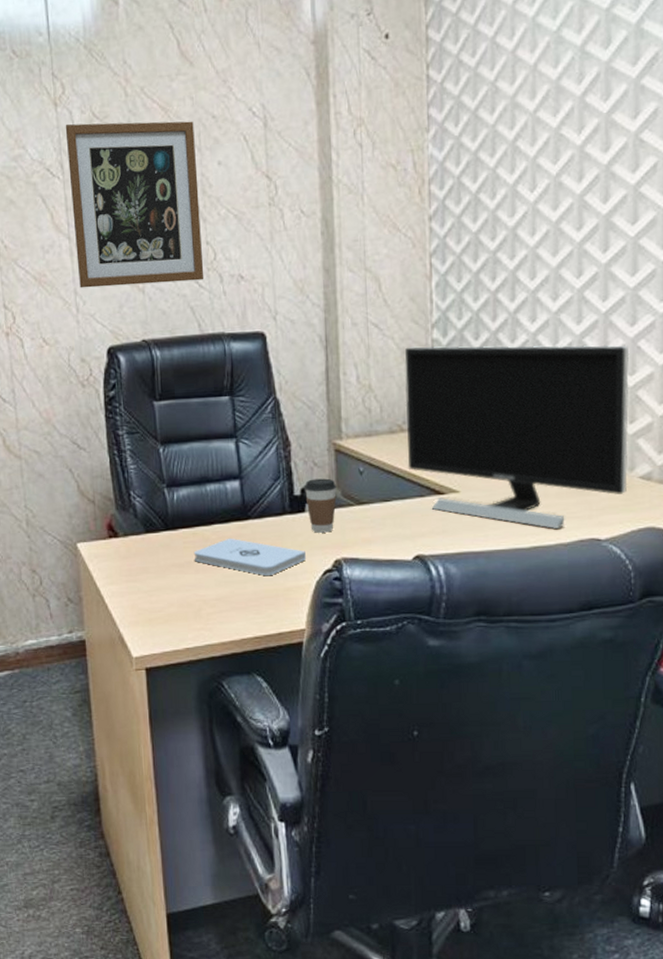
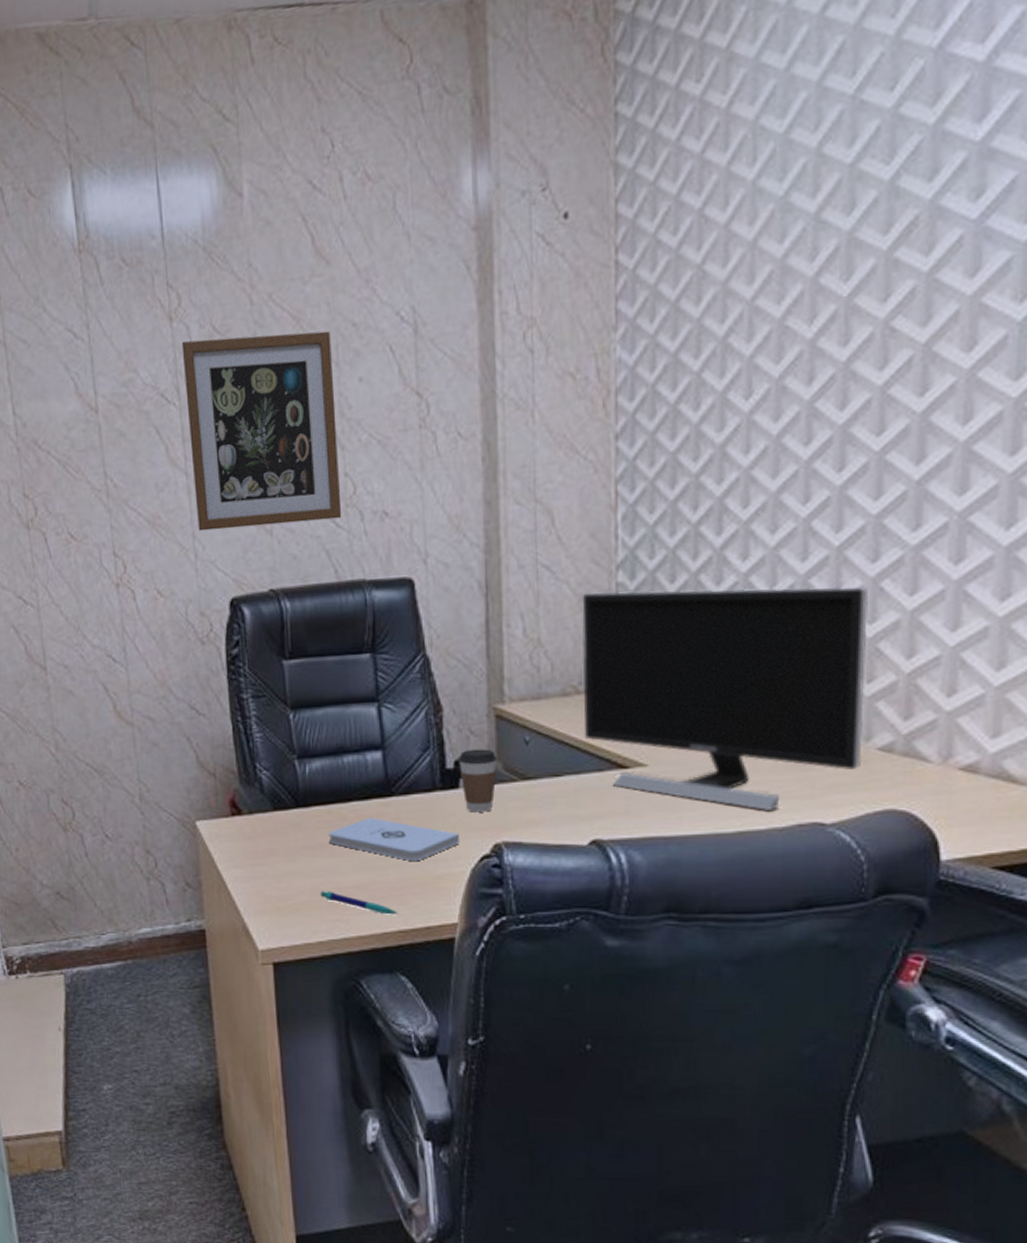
pen: none [186,603,254,623] -> present [320,891,398,915]

